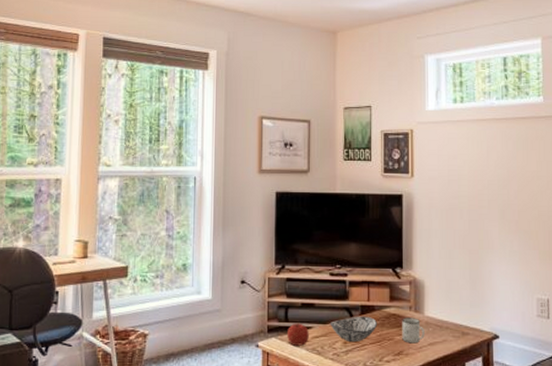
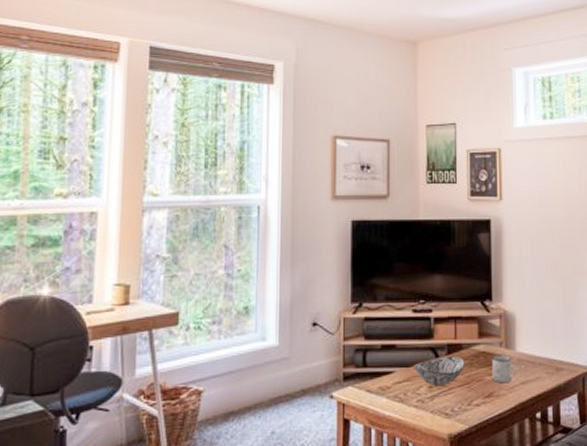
fruit: present [286,323,309,346] -> none [364,367,390,394]

